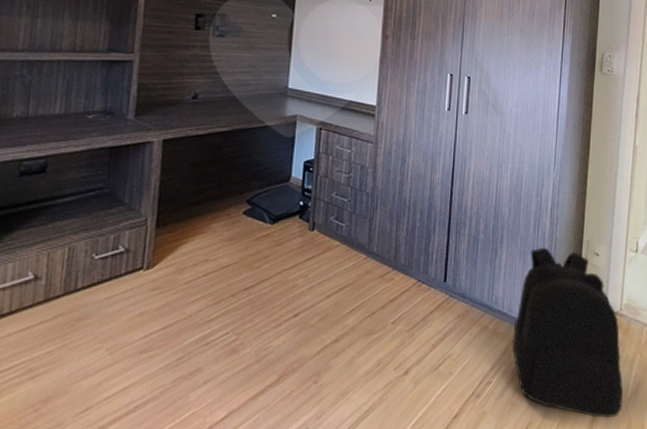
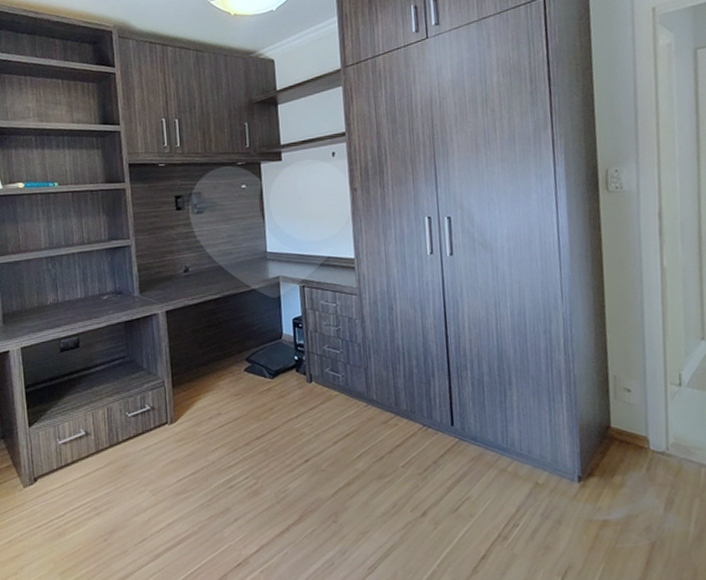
backpack: present [512,247,624,419] -> none [536,386,683,566]

